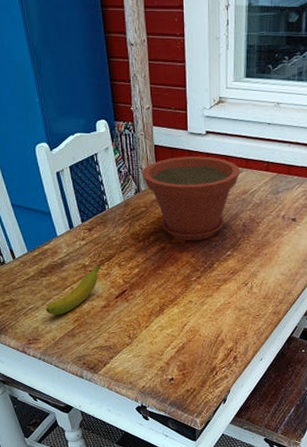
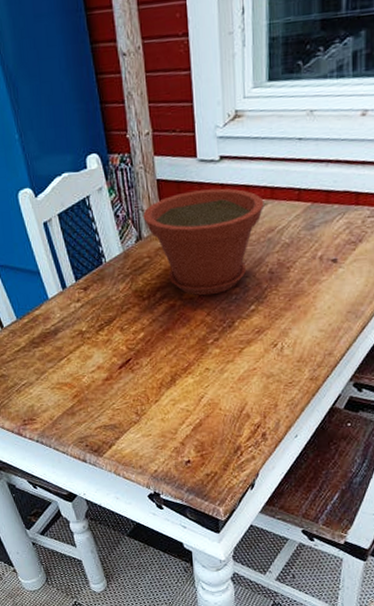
banana: present [45,264,101,315] -> none [40,329,100,391]

